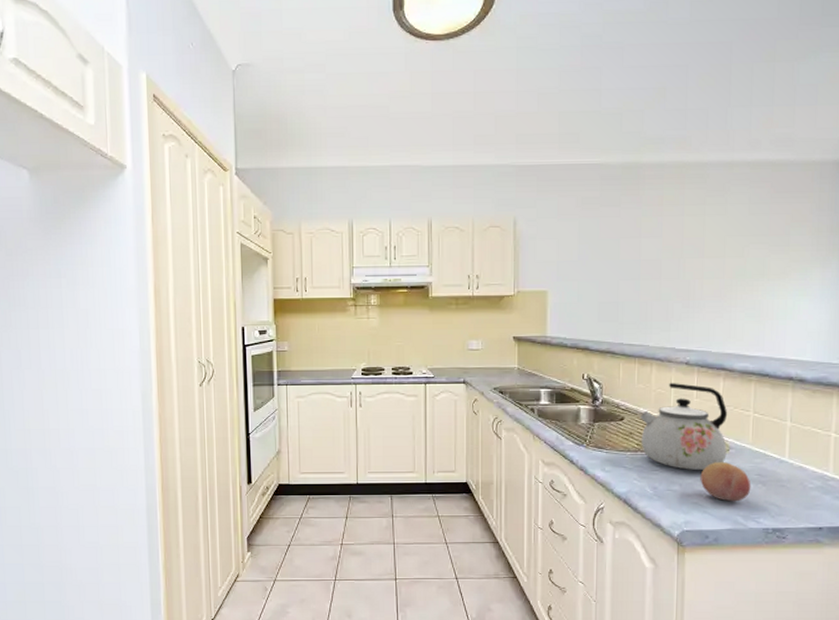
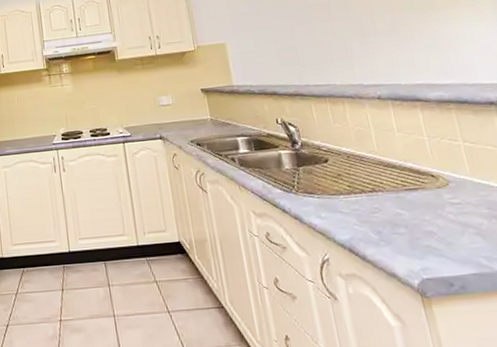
kettle: present [640,383,728,471] -> none [344,118,448,210]
fruit: present [700,462,751,502] -> none [425,197,486,242]

